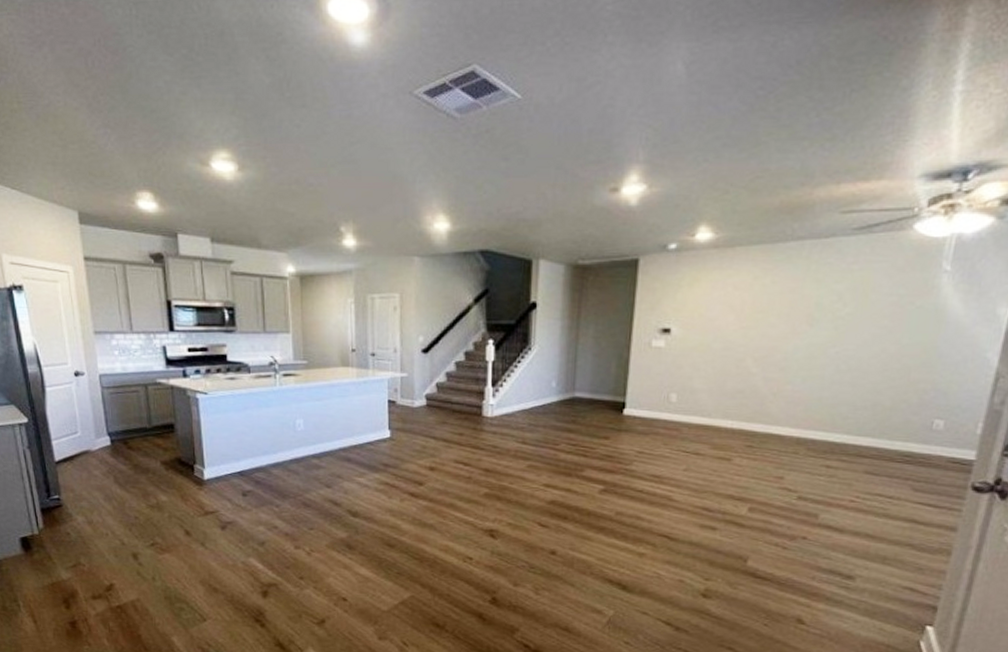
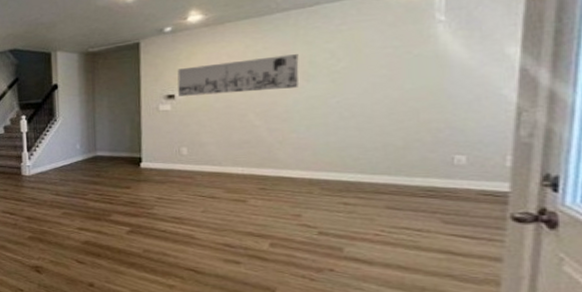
wall art: none [675,293,806,333] -> present [177,54,299,96]

